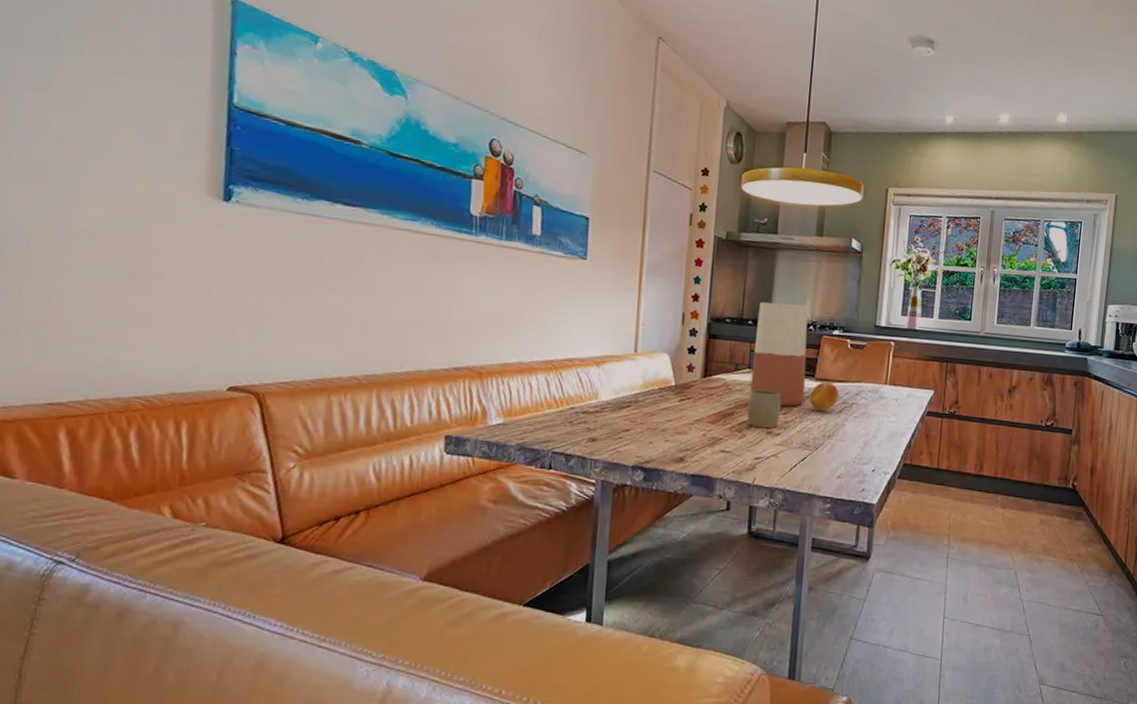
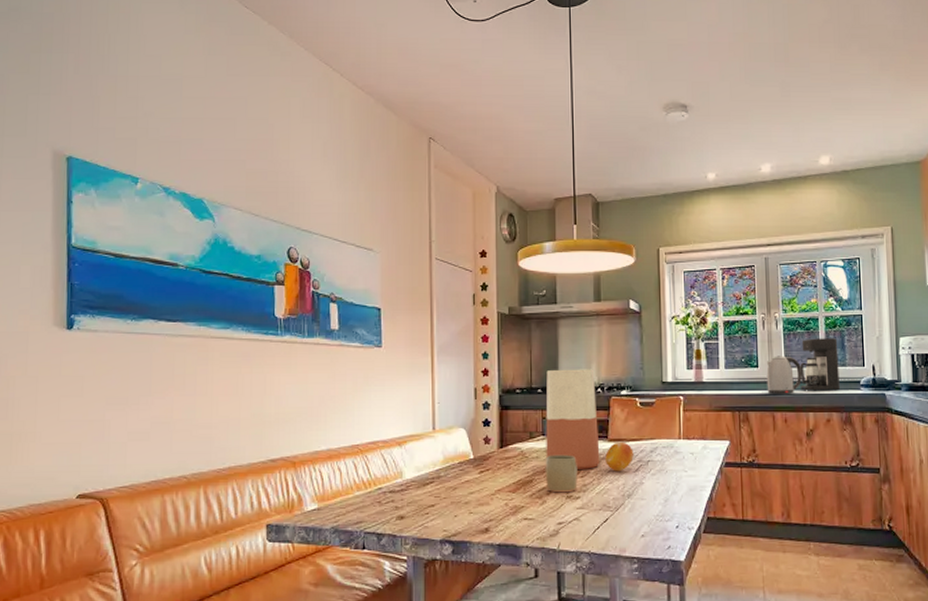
kettle: none [976,311,1012,350] -> present [766,356,802,394]
coffee maker: none [1009,297,1050,351] -> present [800,338,841,391]

